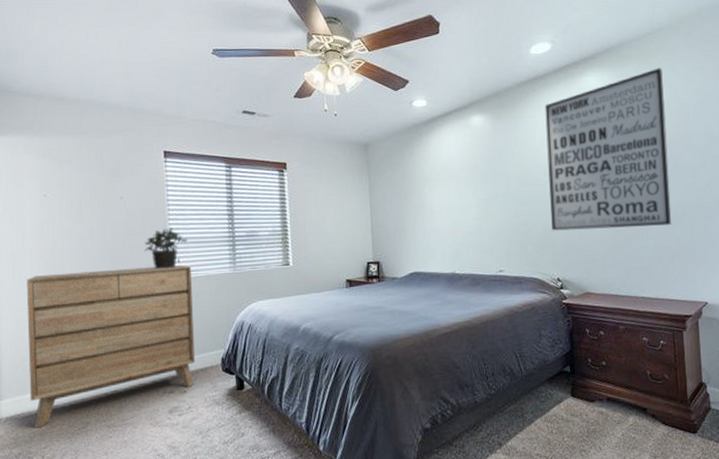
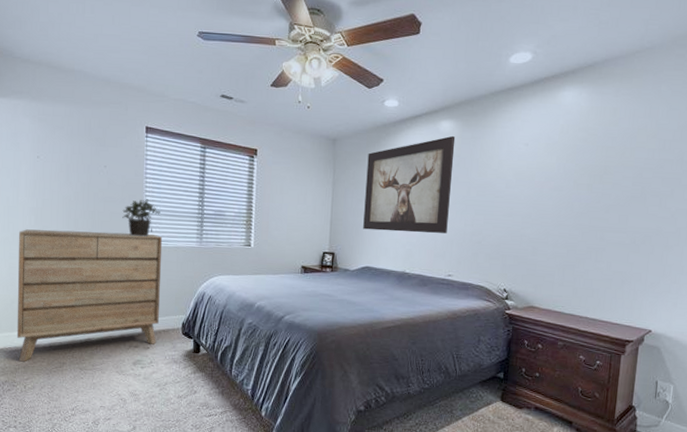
wall art: none [402,129,492,234] -> present [363,135,456,234]
wall art: present [544,68,671,231] -> none [505,89,645,250]

